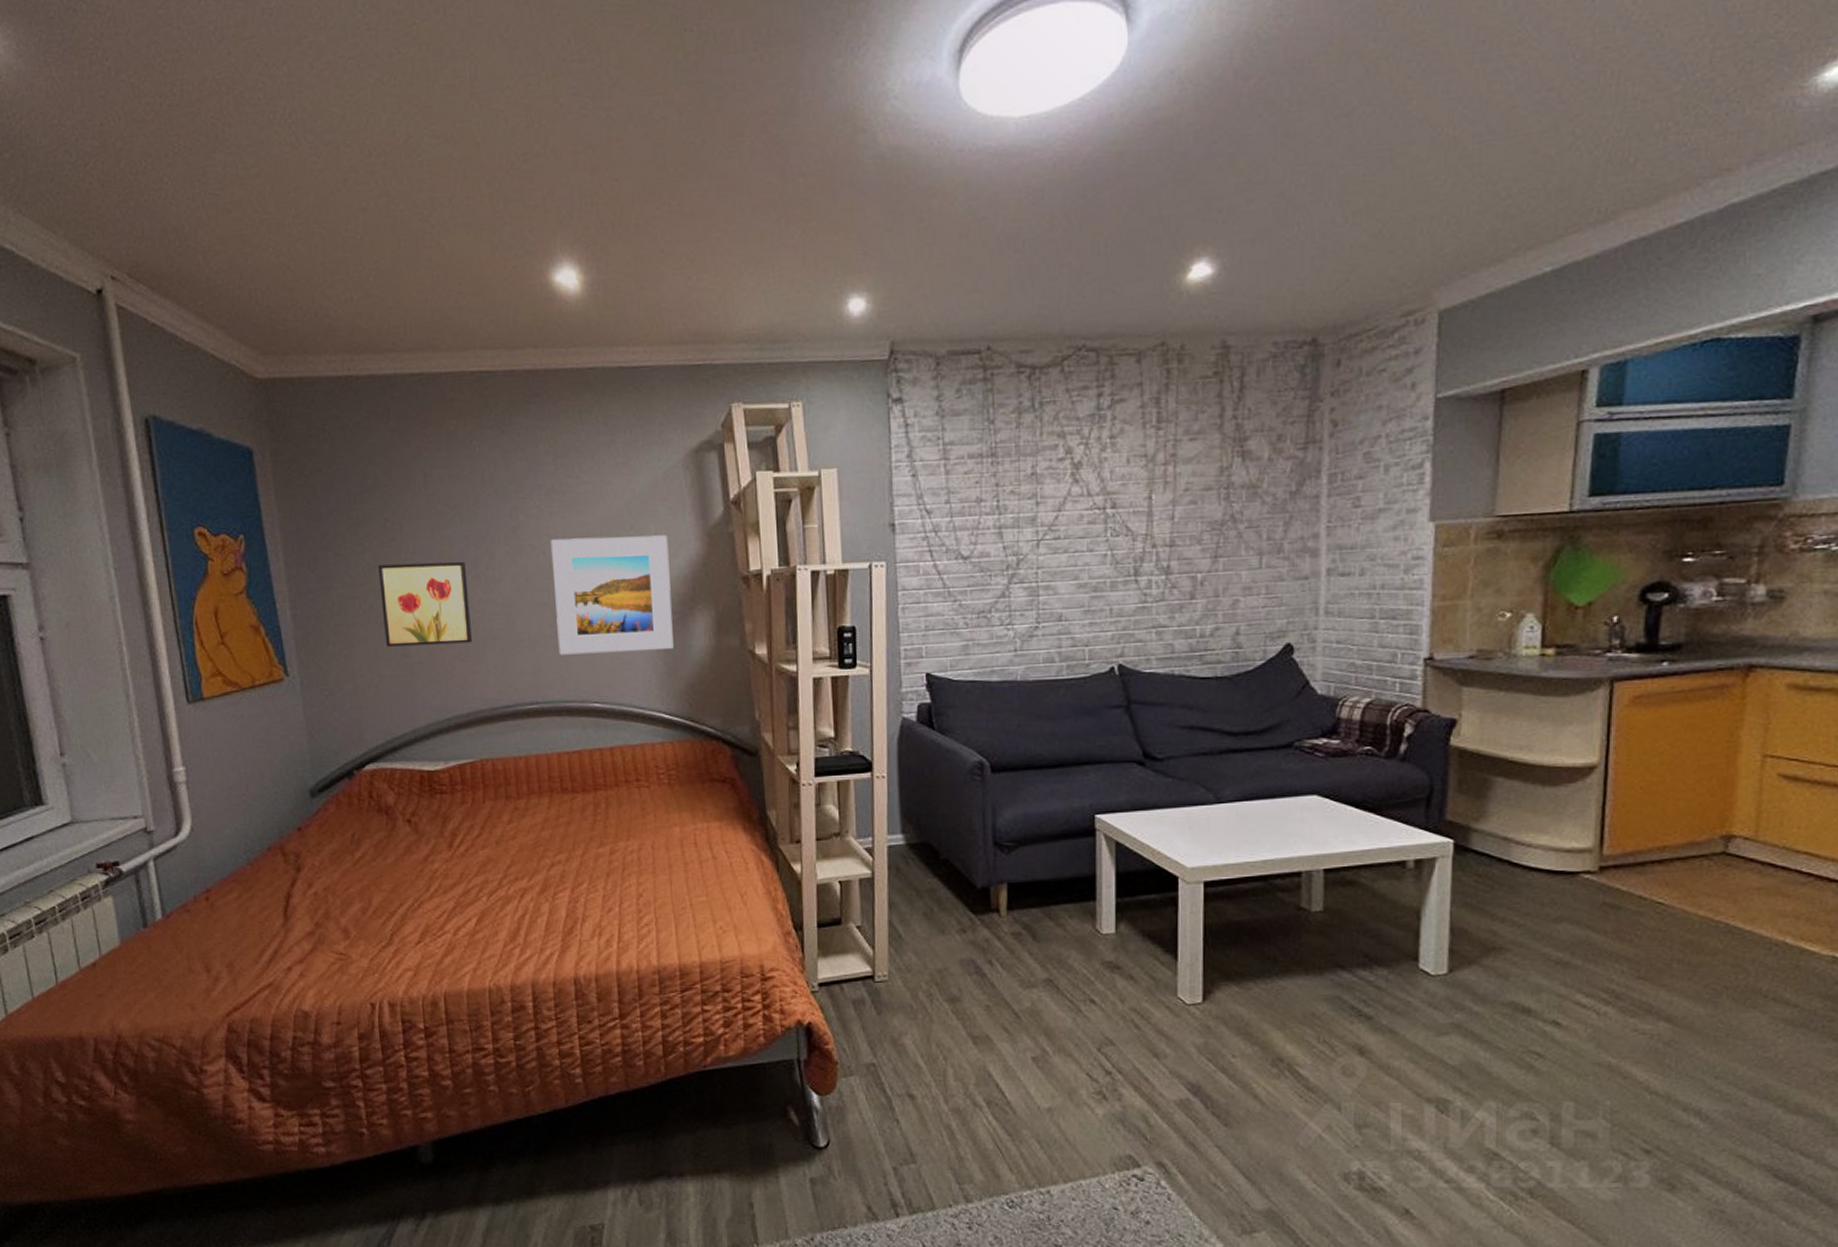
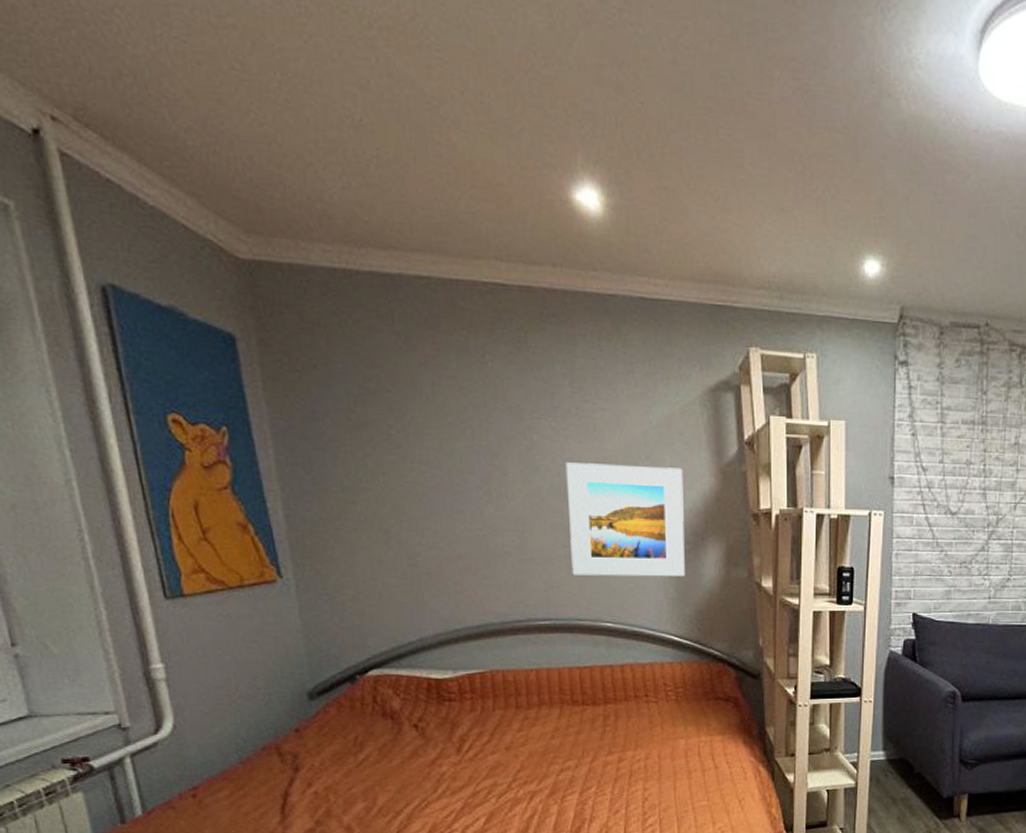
wall art: present [378,561,472,647] -> none [382,472,483,557]

